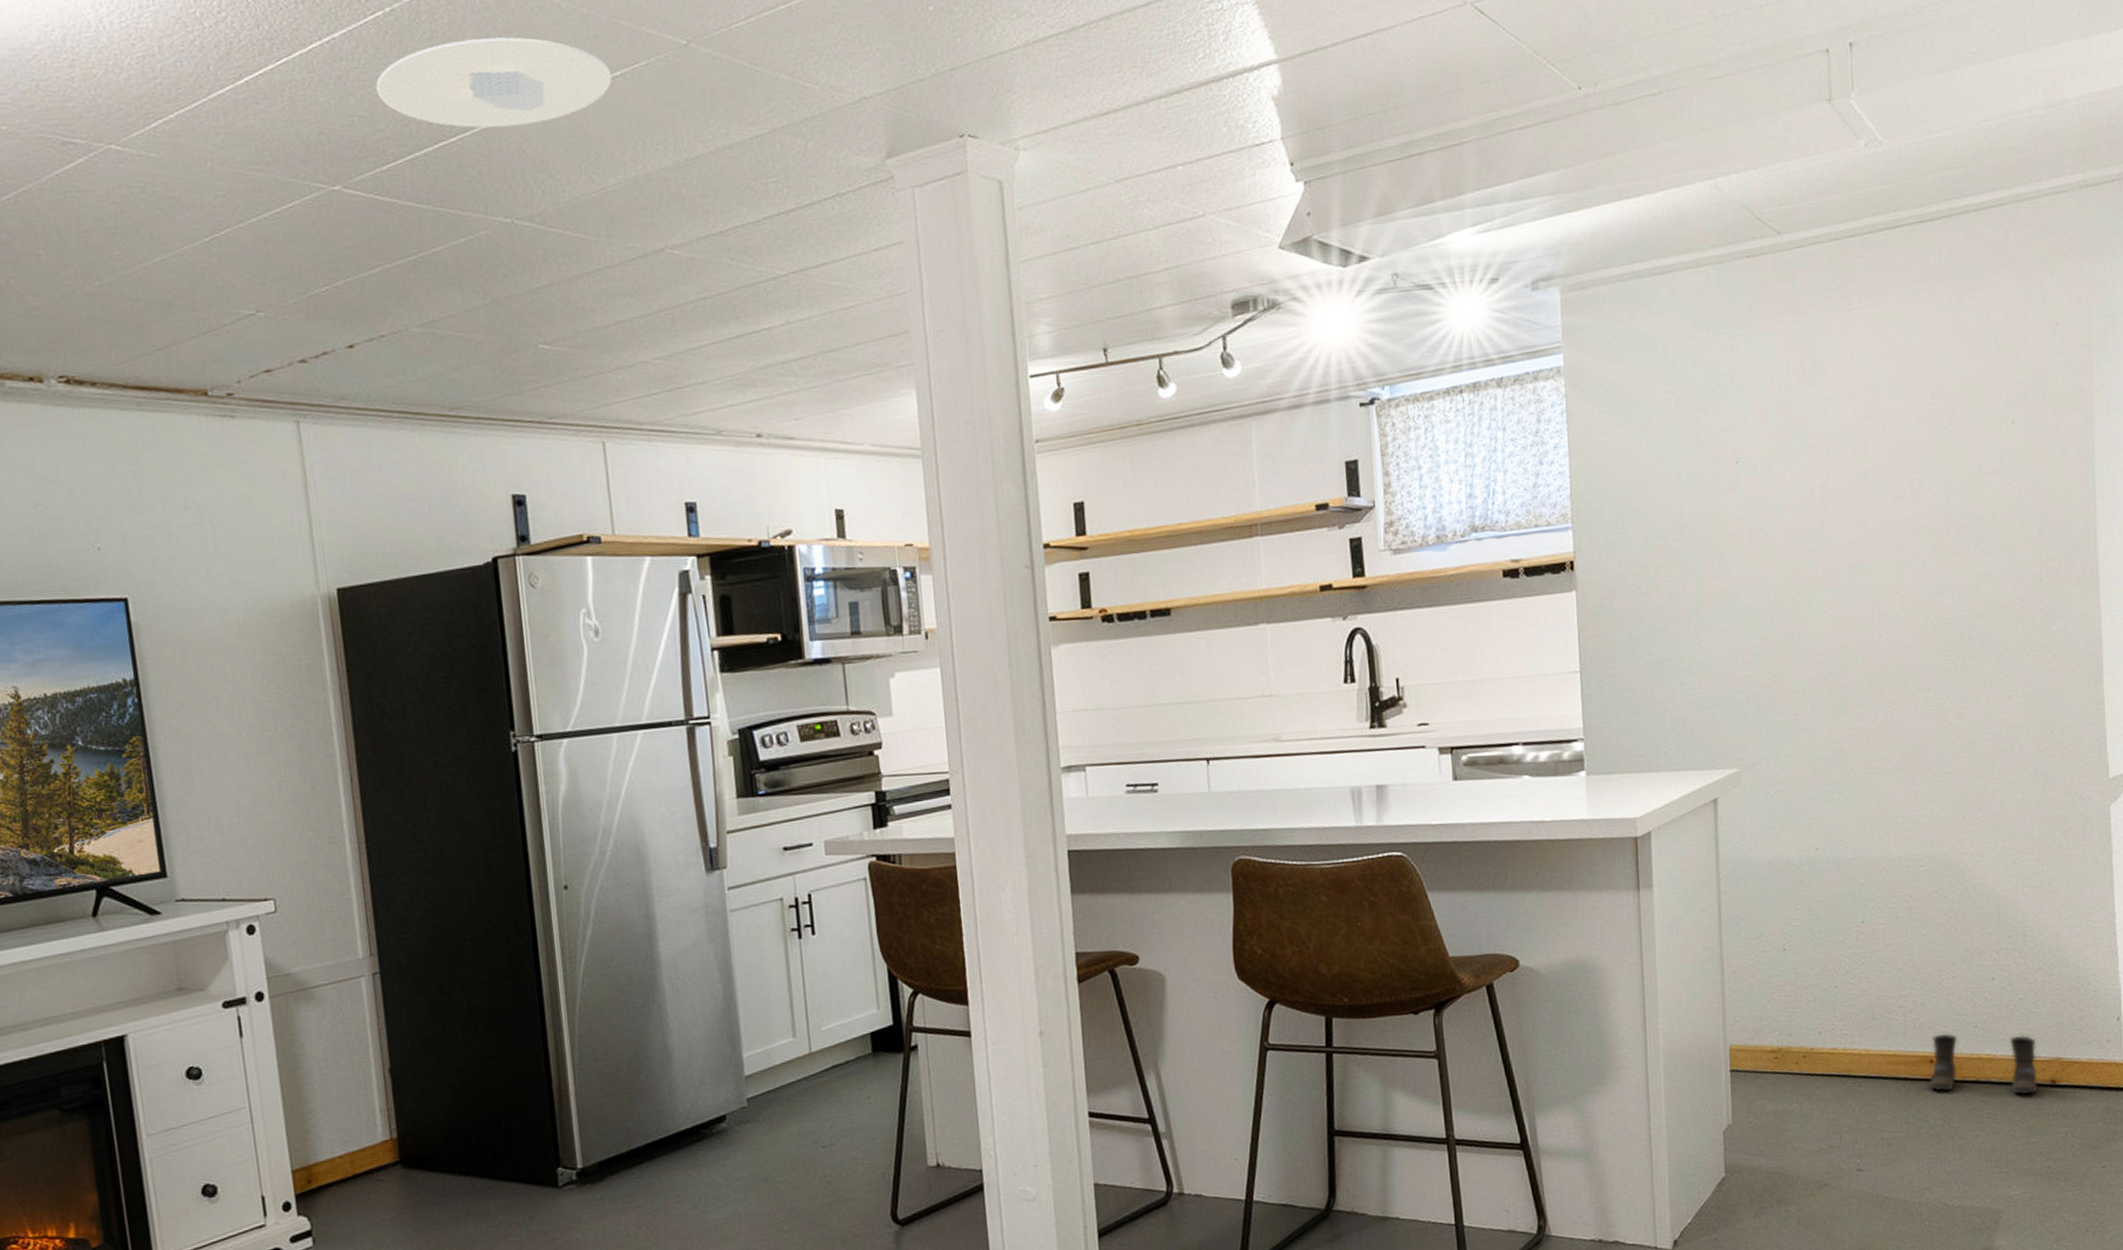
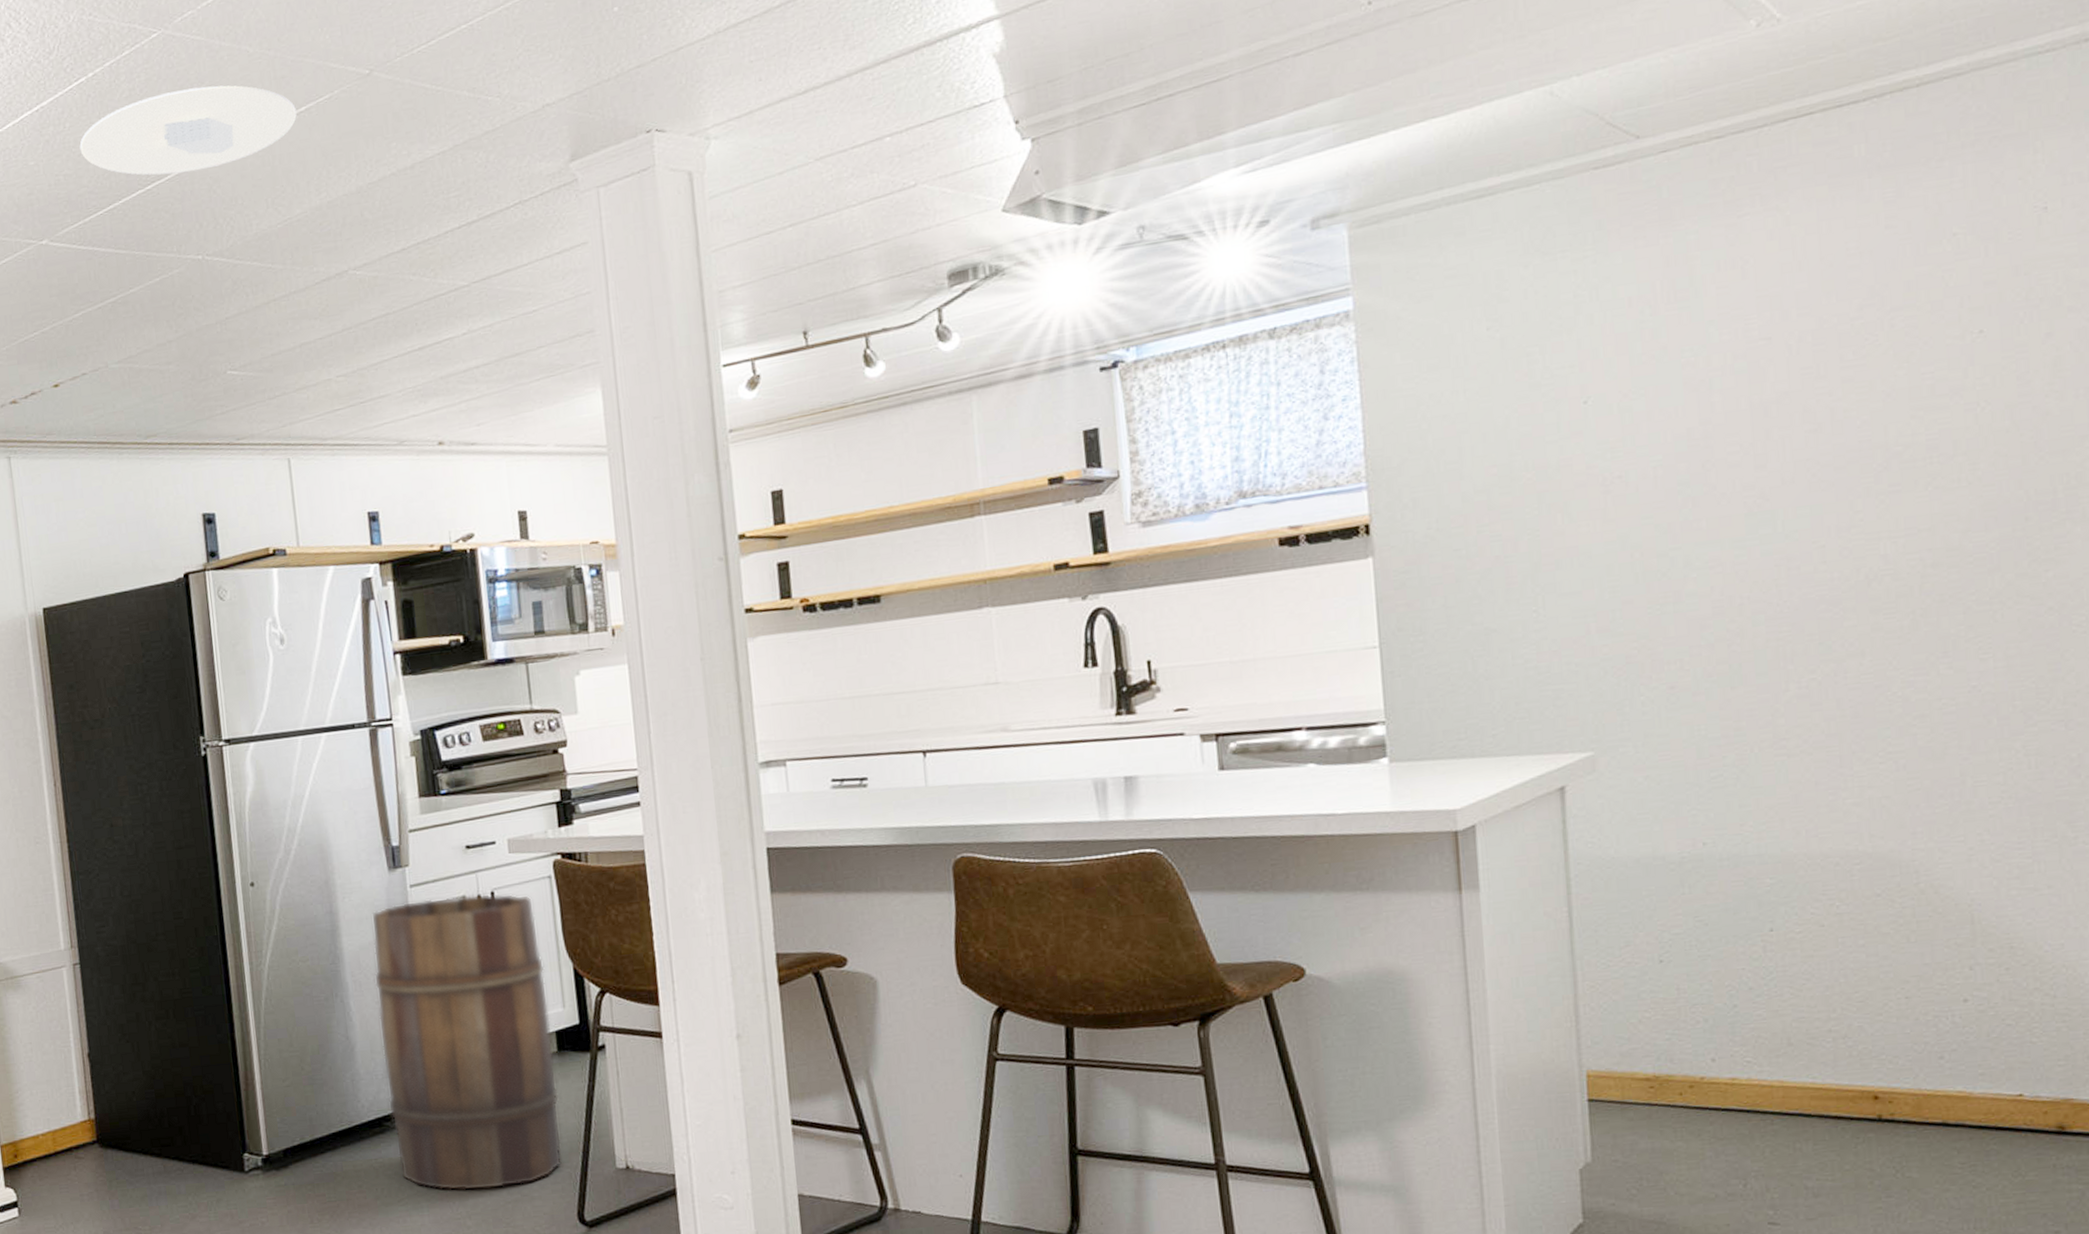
wooden barrel: none [689,896,877,1196] -> present [371,893,563,1191]
boots: present [1928,1032,2038,1096] -> none [1872,1063,2037,1144]

